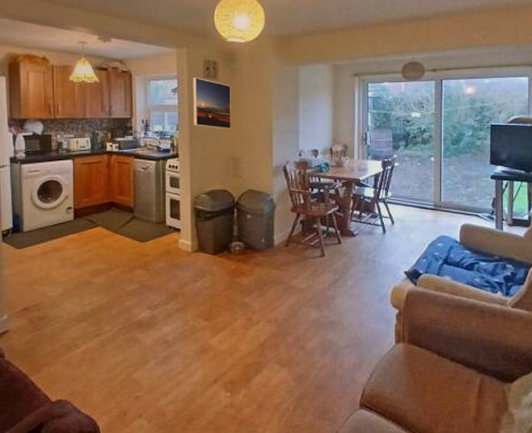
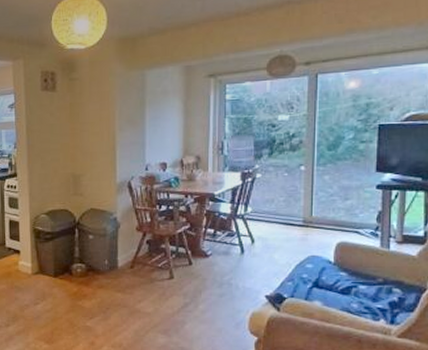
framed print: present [193,78,231,130] -> none [30,91,71,145]

